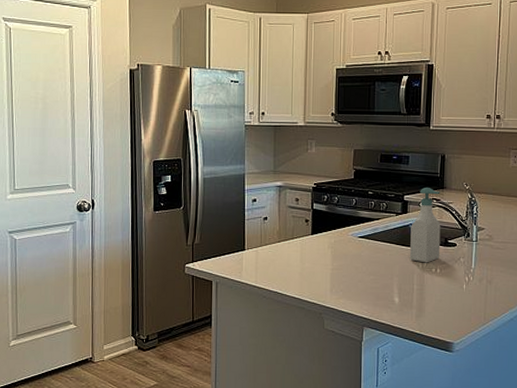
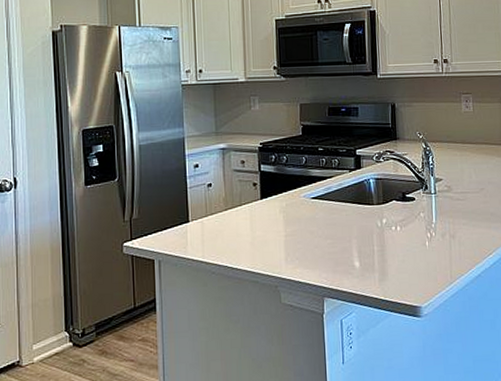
soap bottle: present [410,187,441,263] -> none [366,139,399,221]

